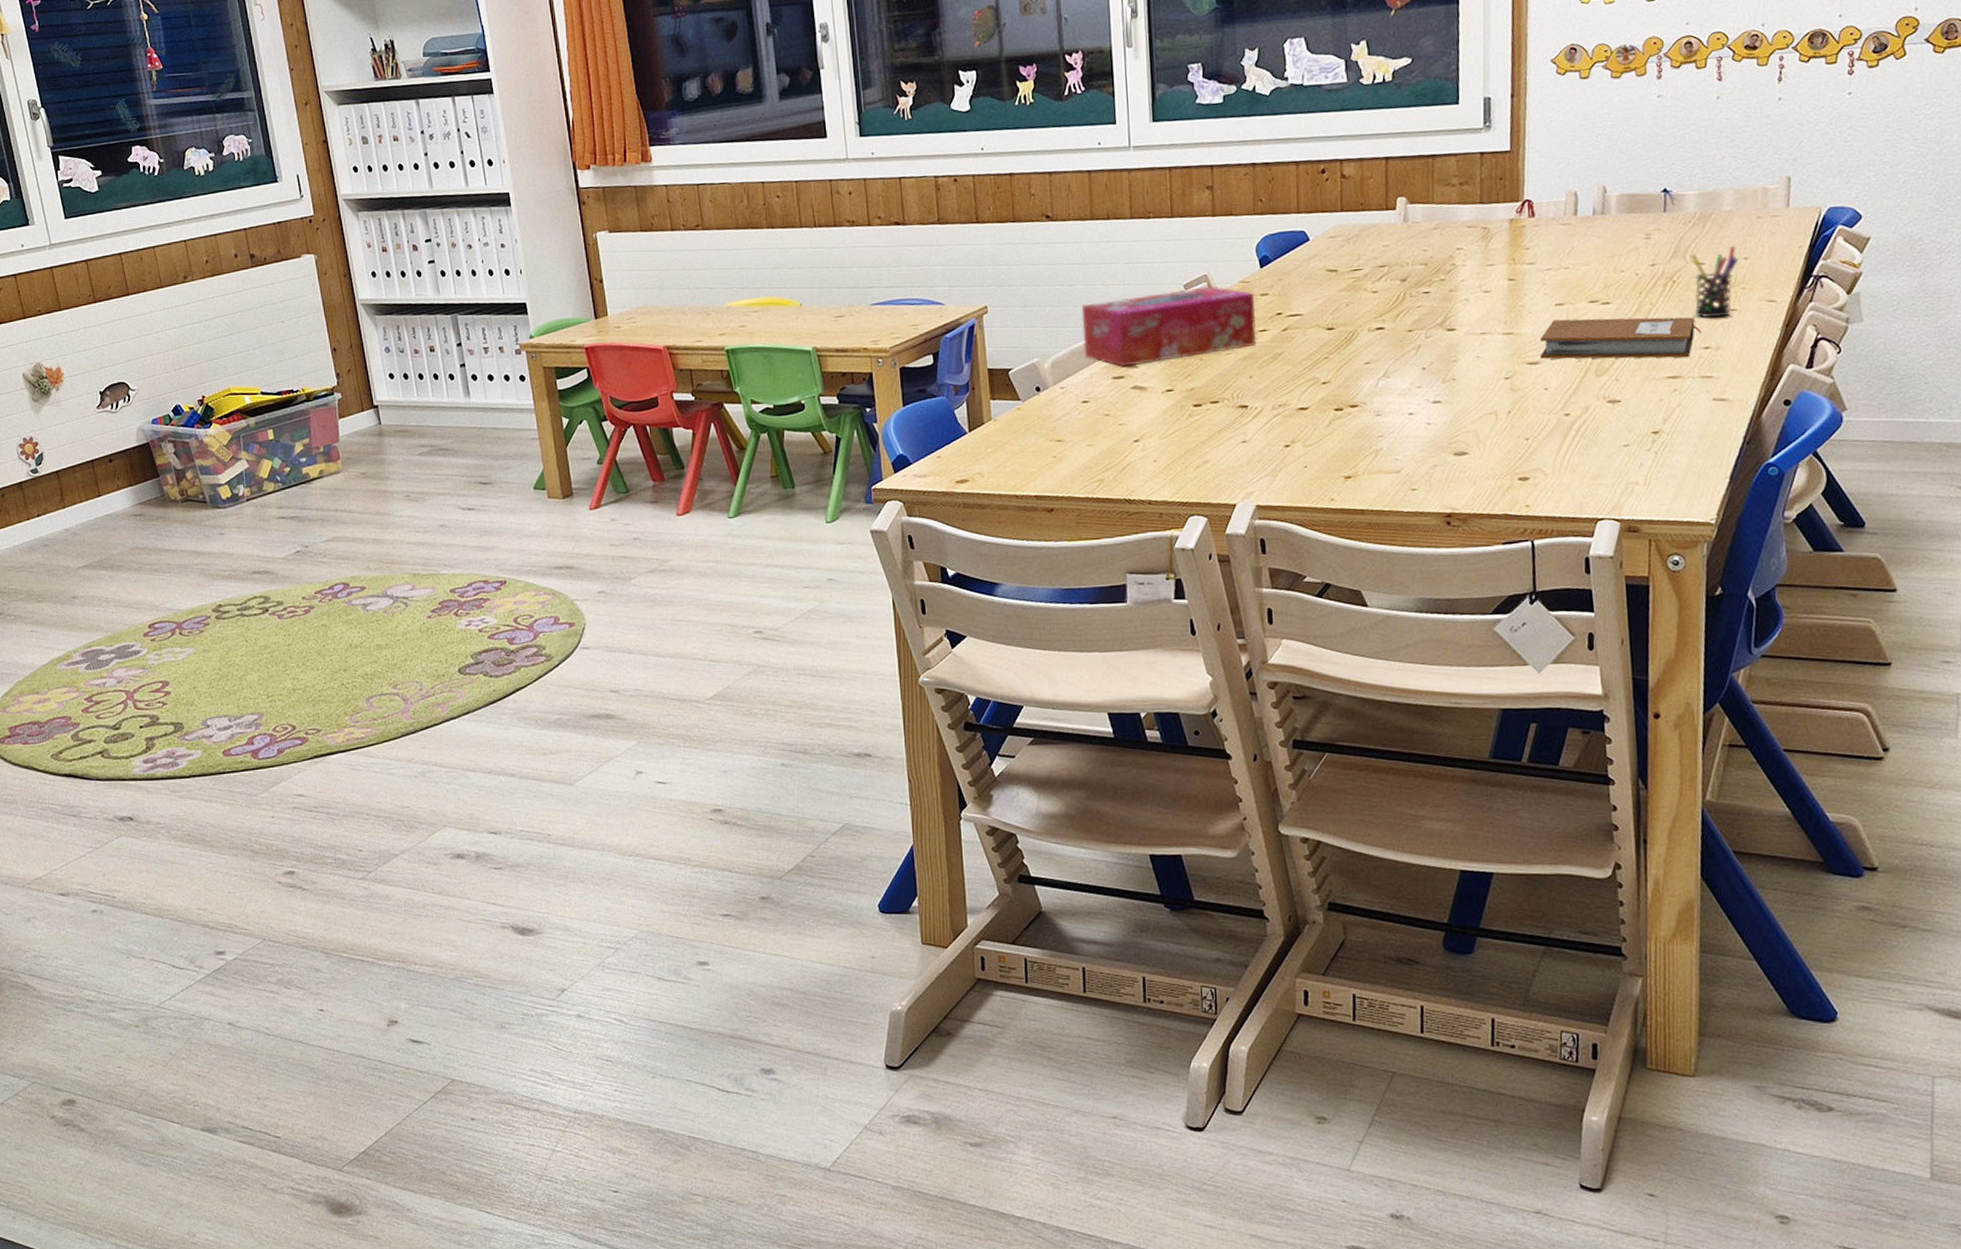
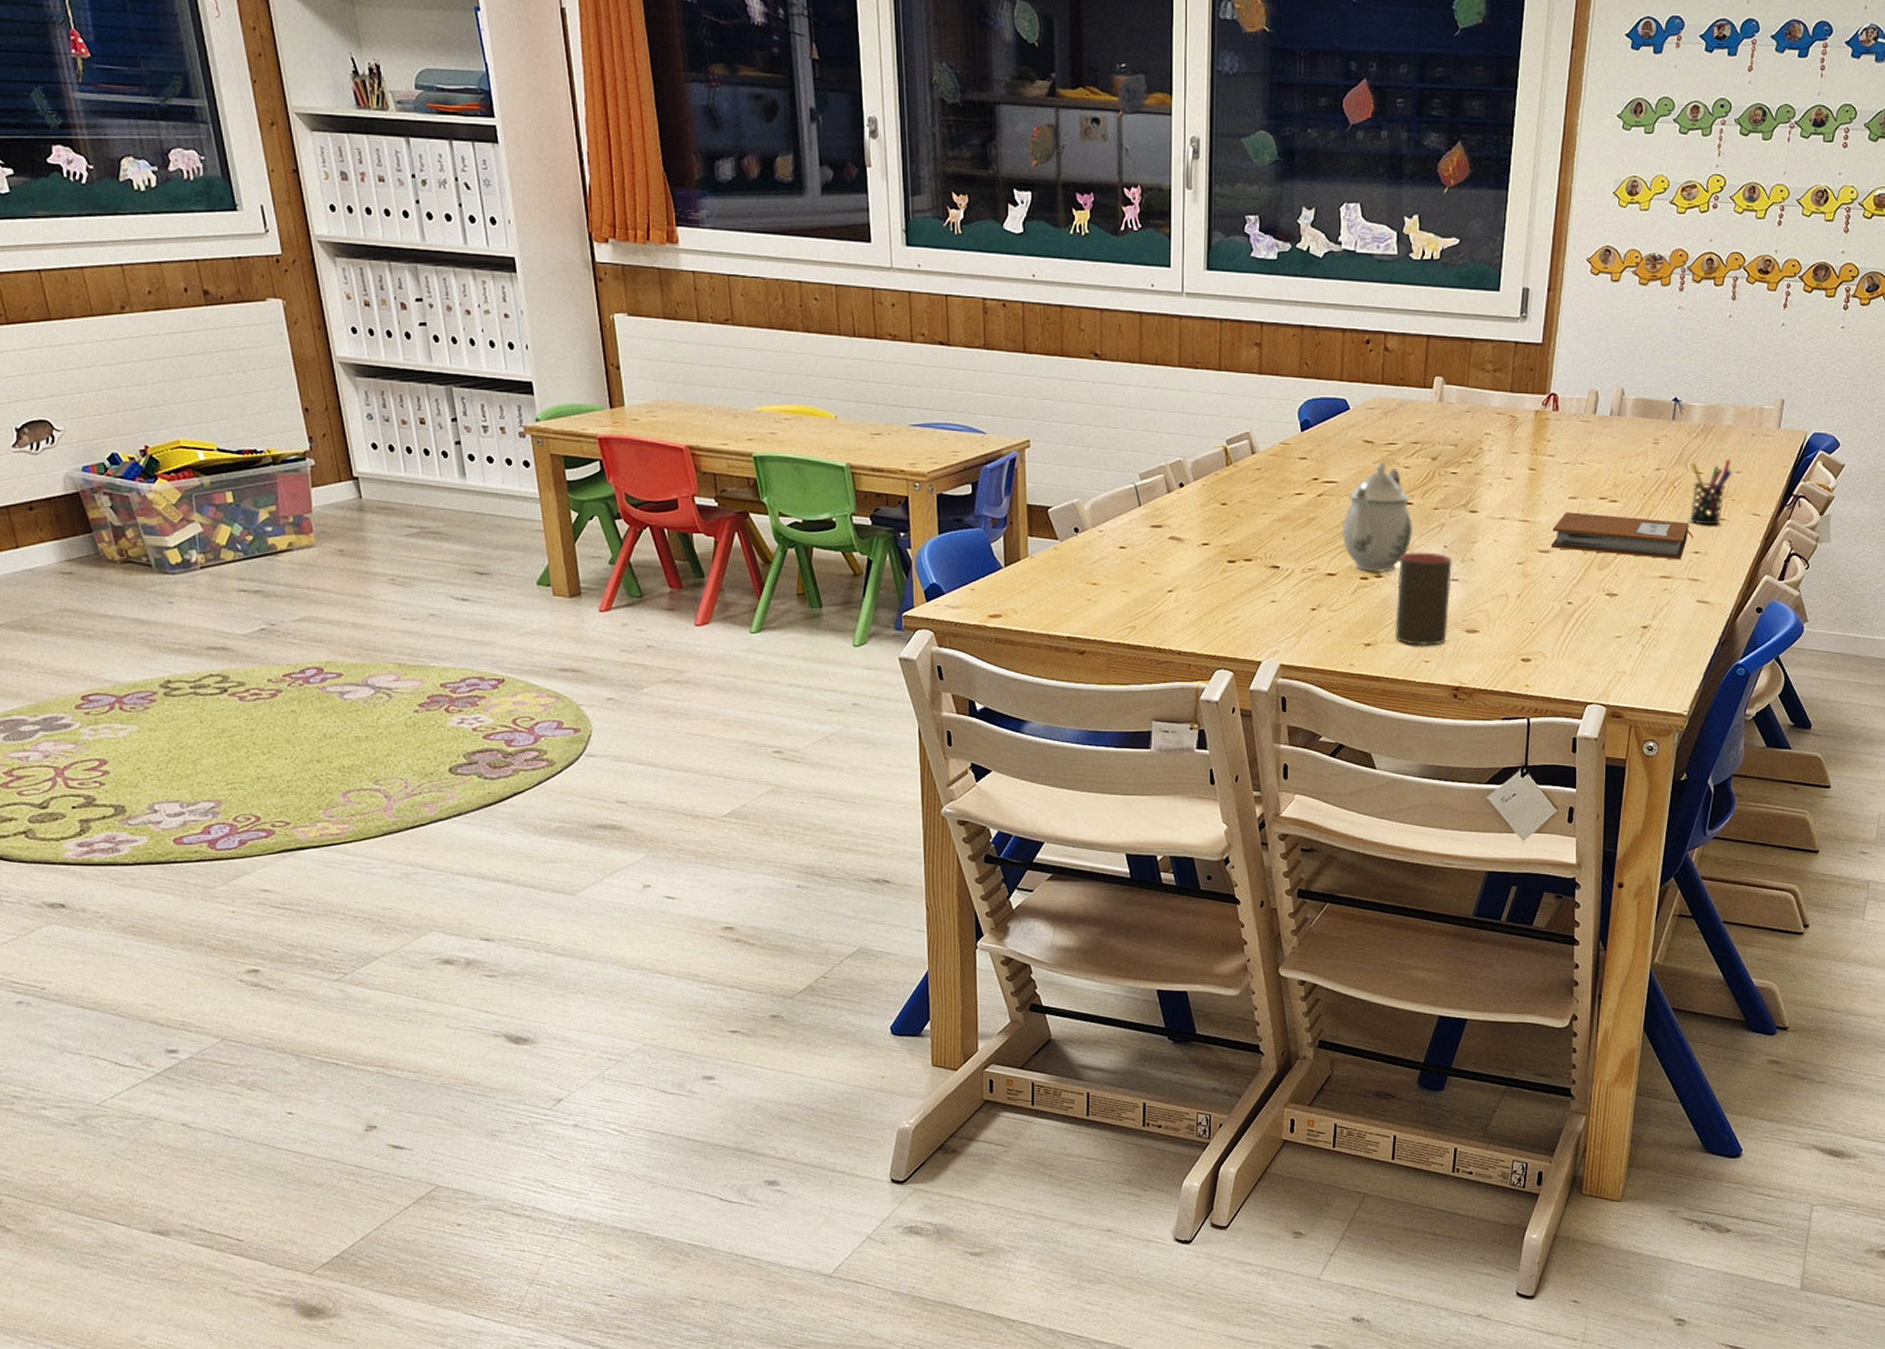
tissue box: present [1081,286,1257,367] -> none [1124,444,1294,517]
teapot: none [1310,289,1387,403] -> present [1342,462,1414,574]
cup: none [1375,375,1434,474] -> present [1395,552,1453,646]

